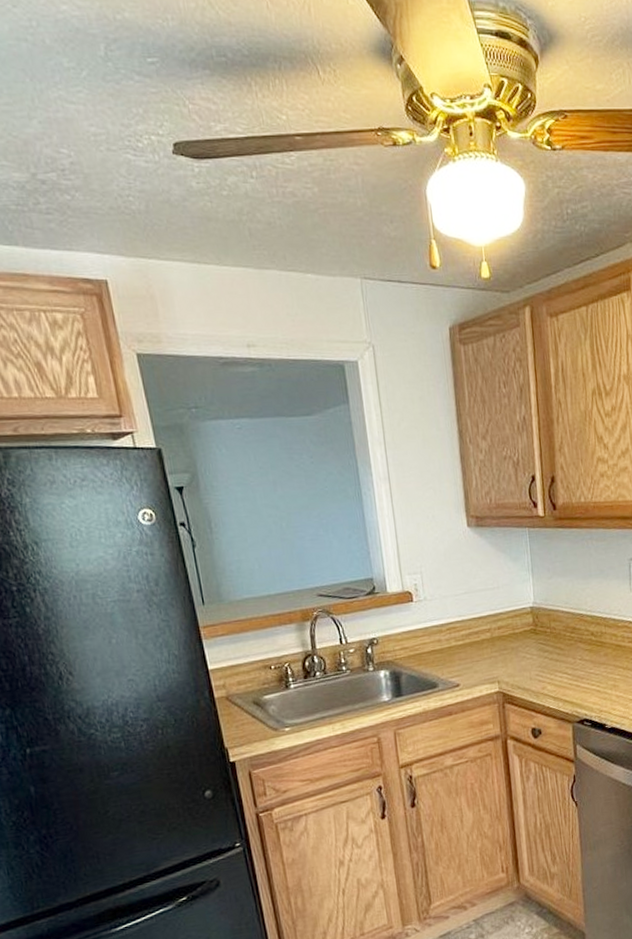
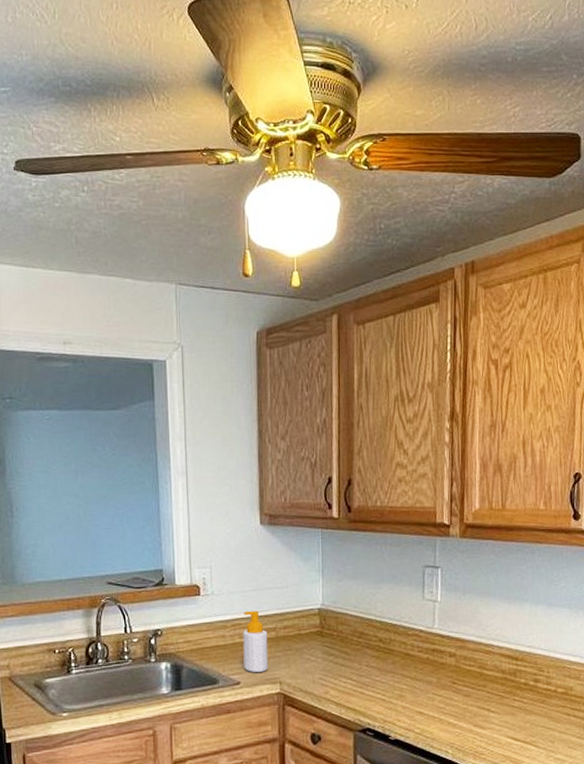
soap bottle: none [458,613,485,674] -> present [243,611,269,673]

